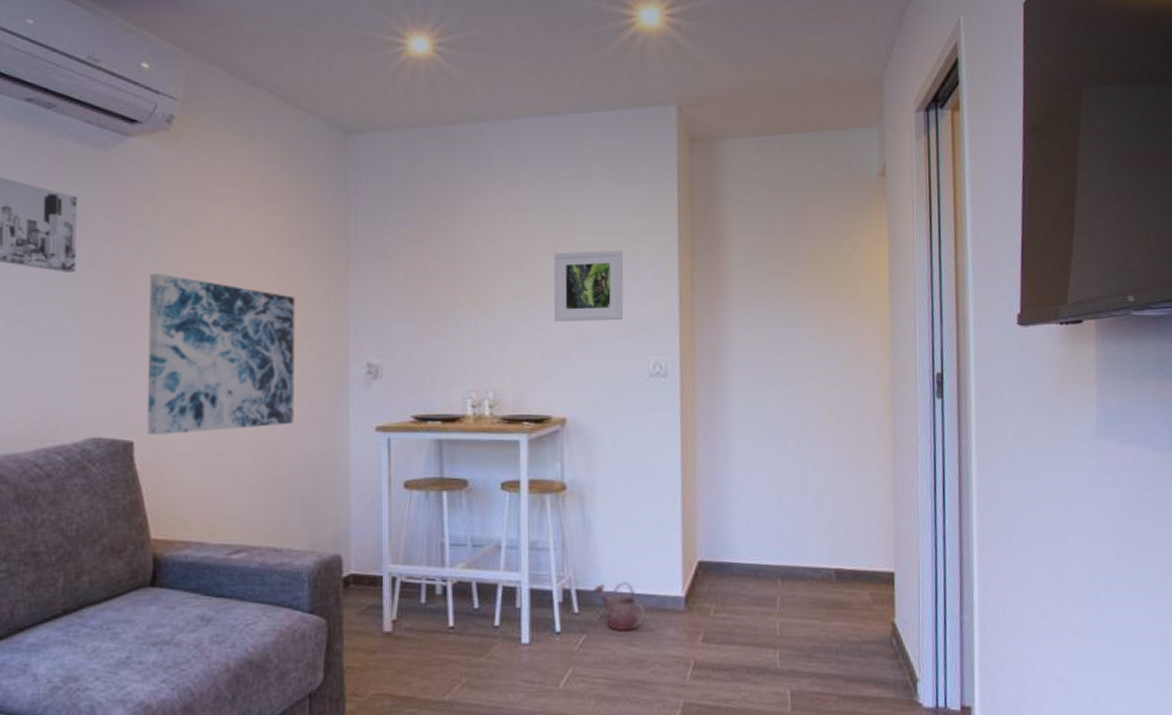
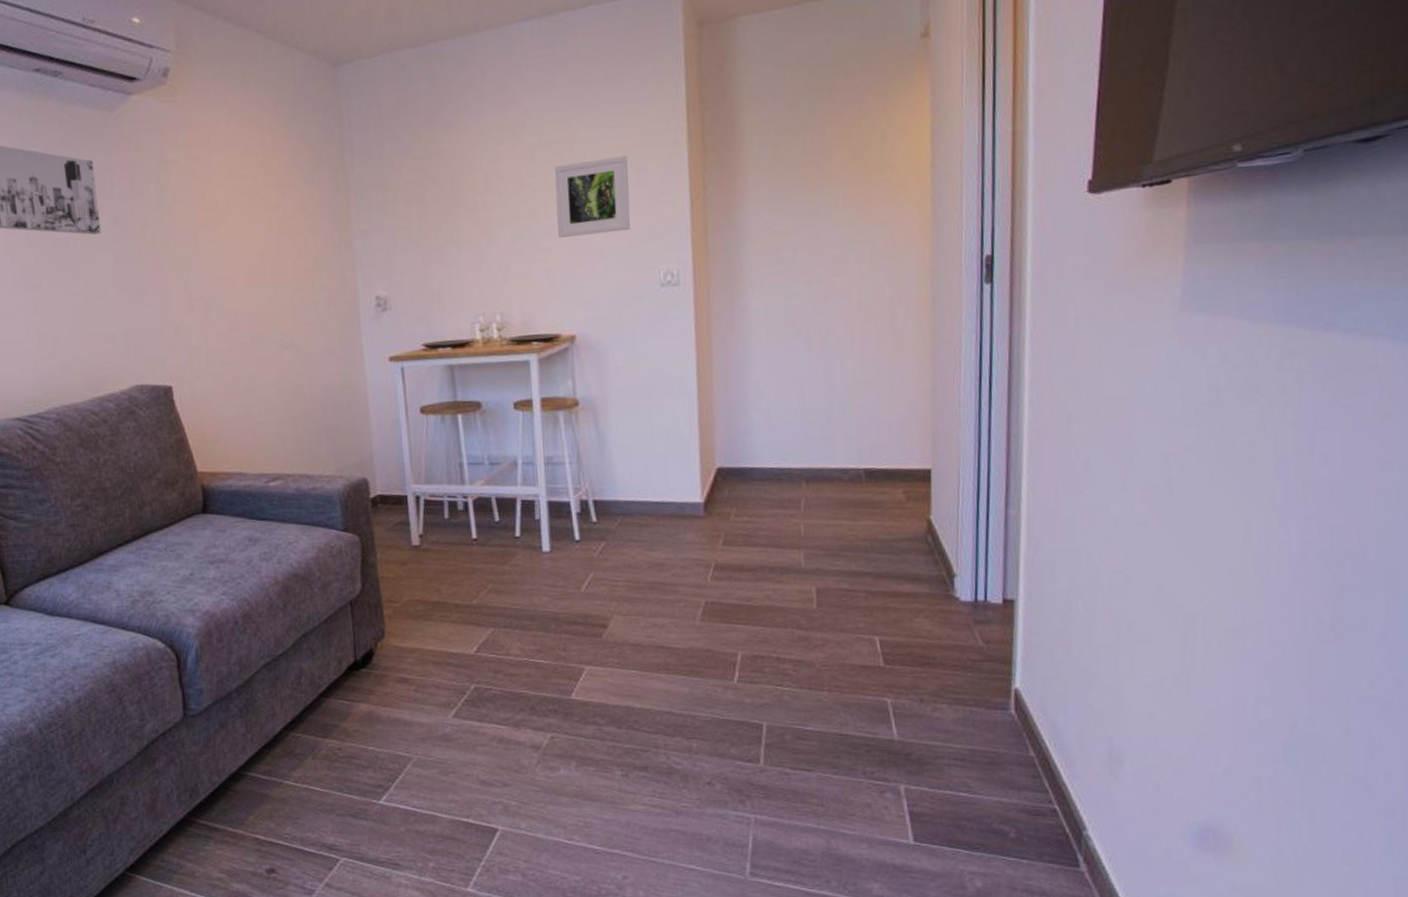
wall art: present [147,274,295,435] -> none [167,227,312,379]
watering can: present [593,582,645,632] -> none [610,491,664,538]

